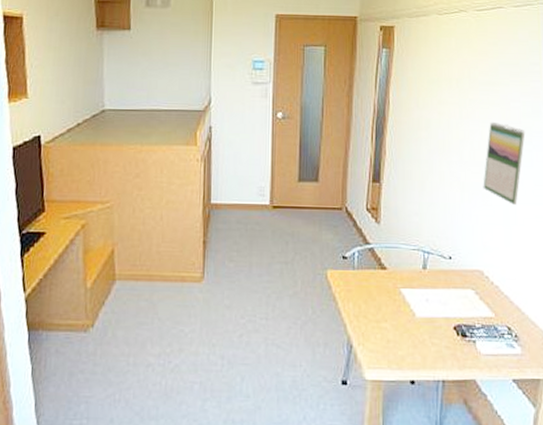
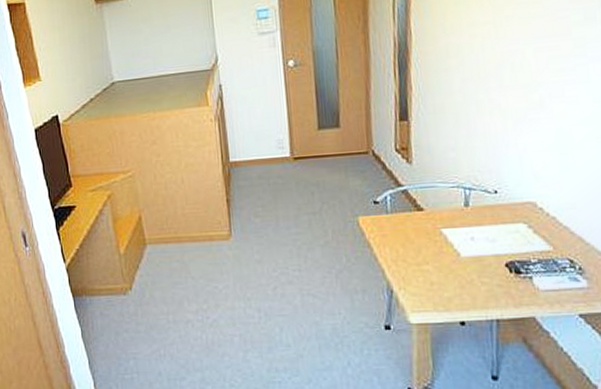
calendar: present [483,121,526,206] -> none [529,37,578,128]

